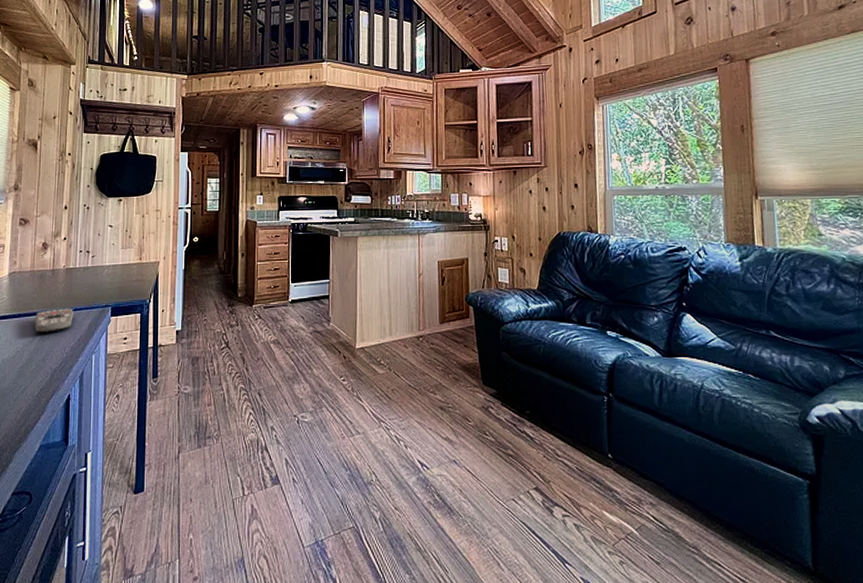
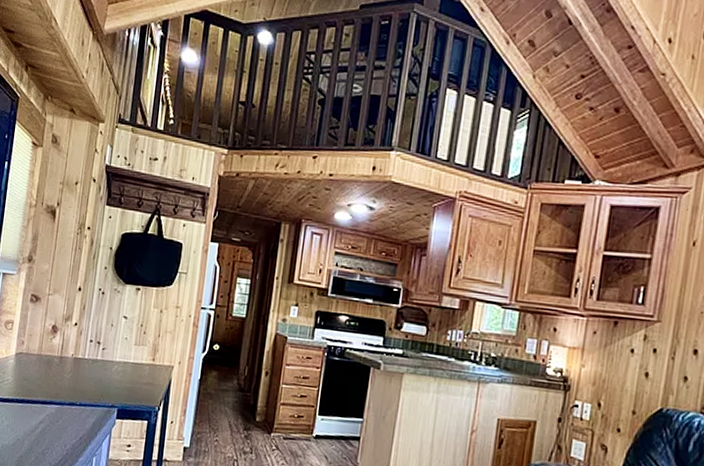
remote control: present [34,307,74,334] -> none [37,400,78,426]

